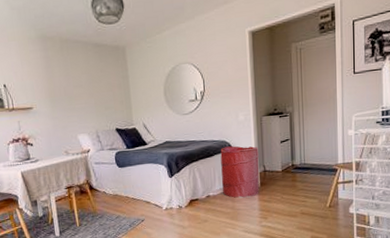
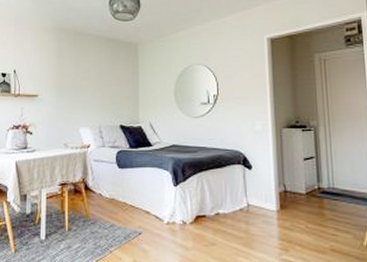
laundry hamper: present [220,146,259,199] -> none [233,158,279,222]

